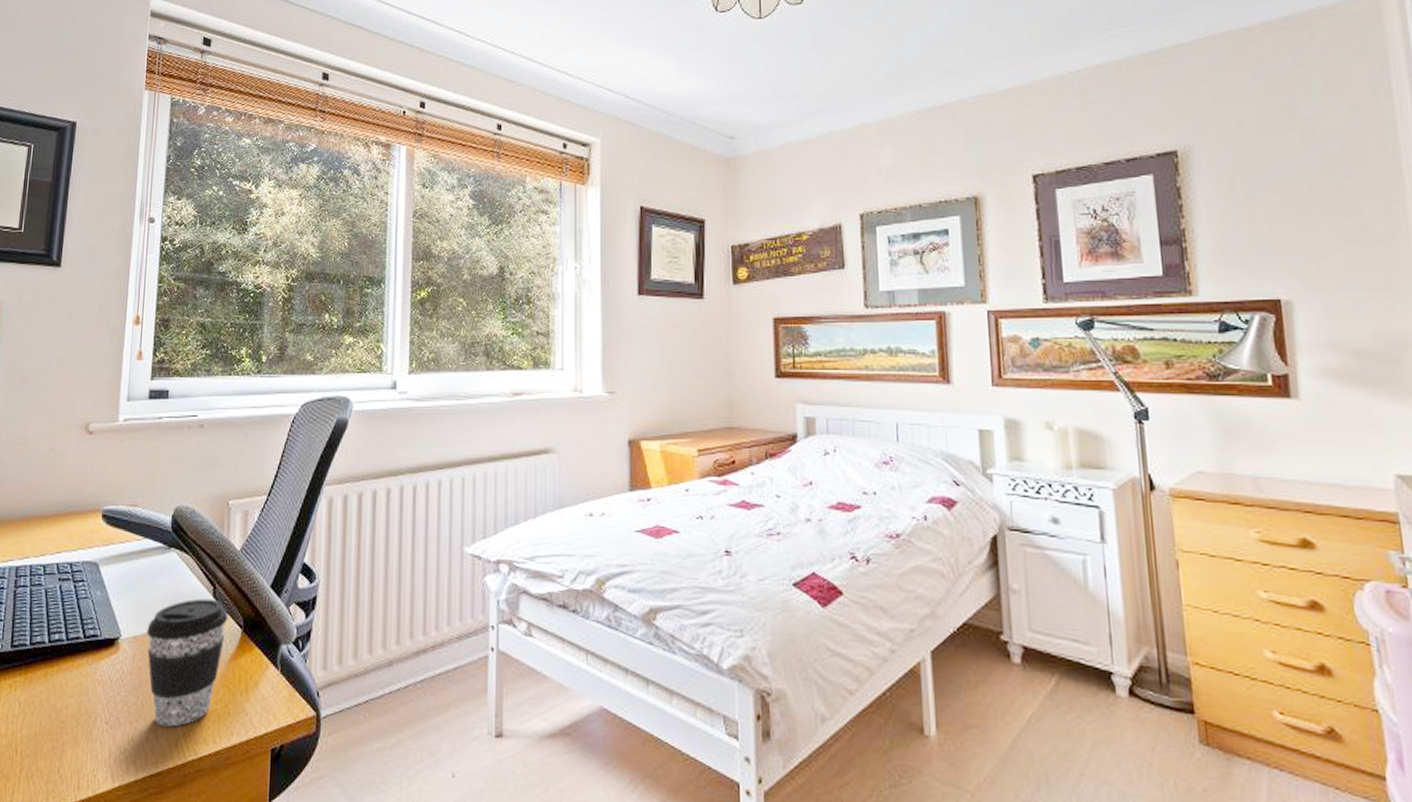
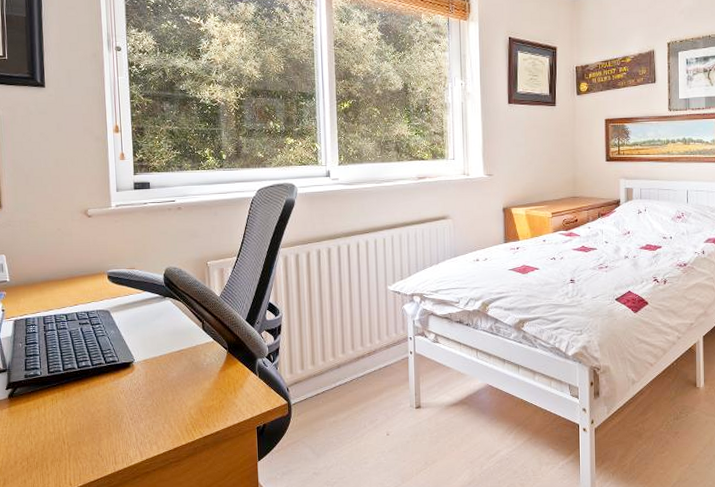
coffee cup: present [147,598,229,727] -> none [154,331,216,419]

